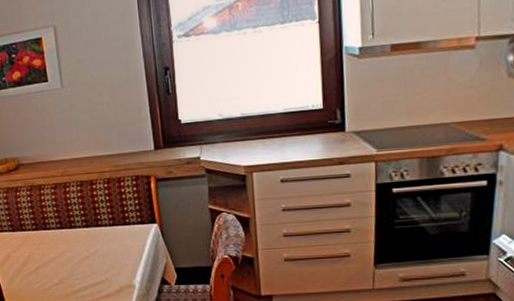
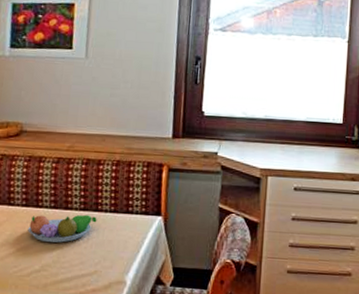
fruit bowl: none [42,230,100,258] -> present [27,214,97,243]

